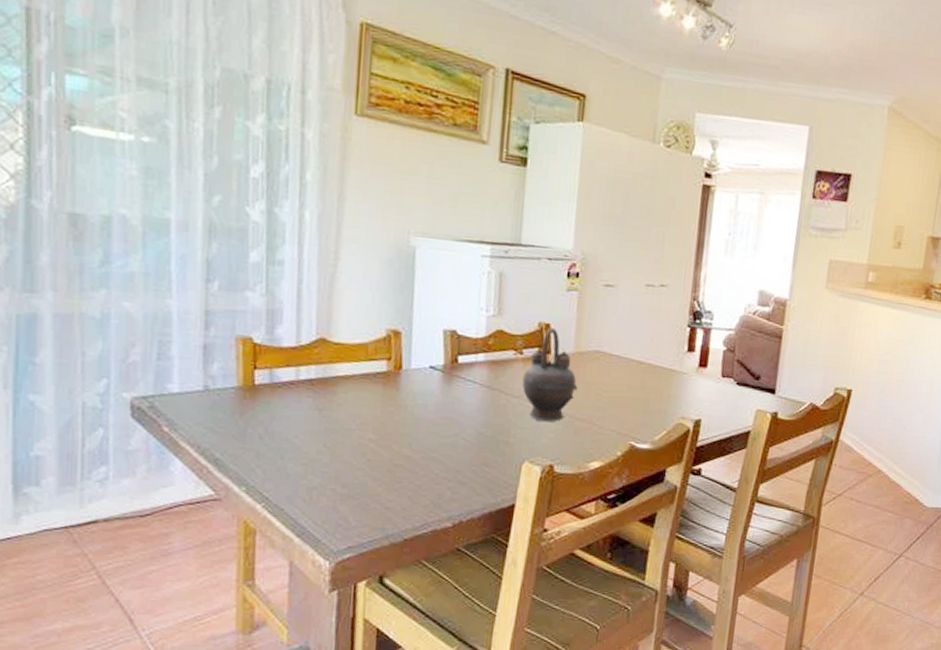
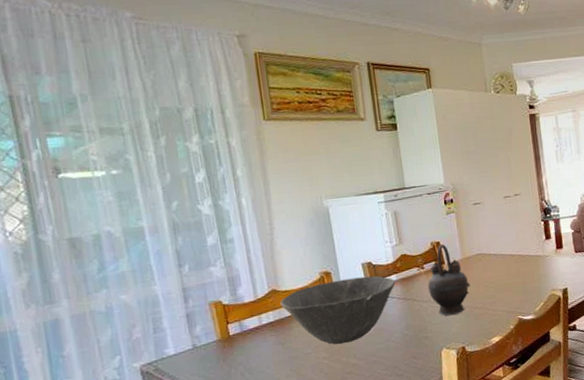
bowl: none [327,343,483,428] -> present [280,276,396,345]

